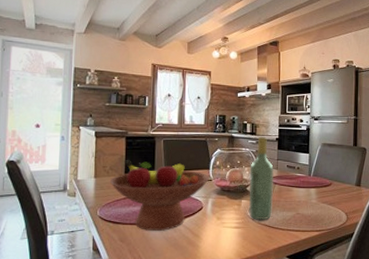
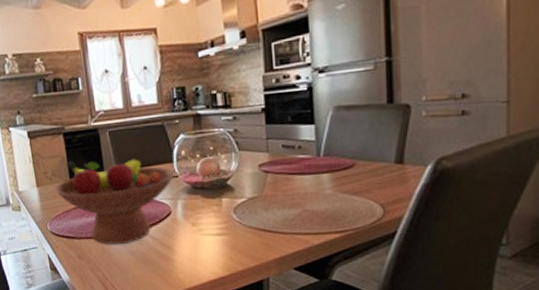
wine bottle: present [248,137,275,220] -> none [227,109,267,223]

